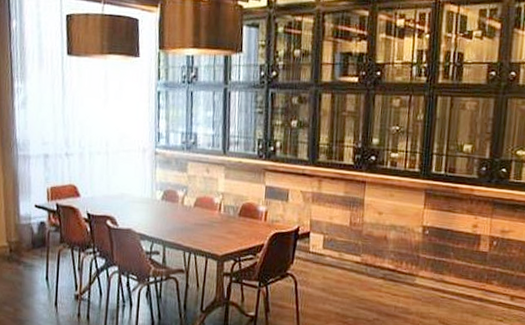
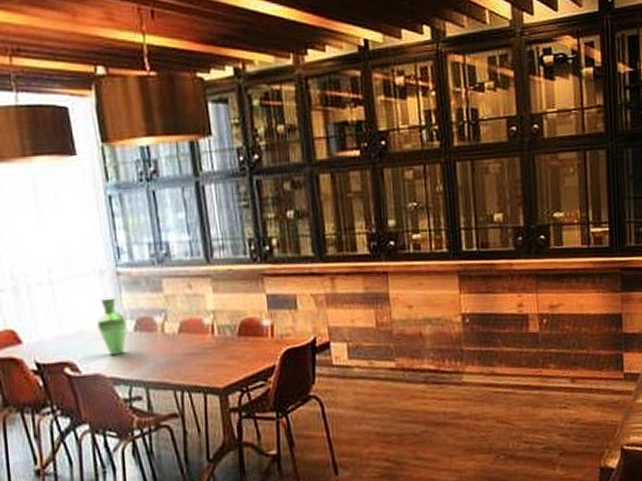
vase: none [134,169,157,216] -> present [96,295,127,355]

